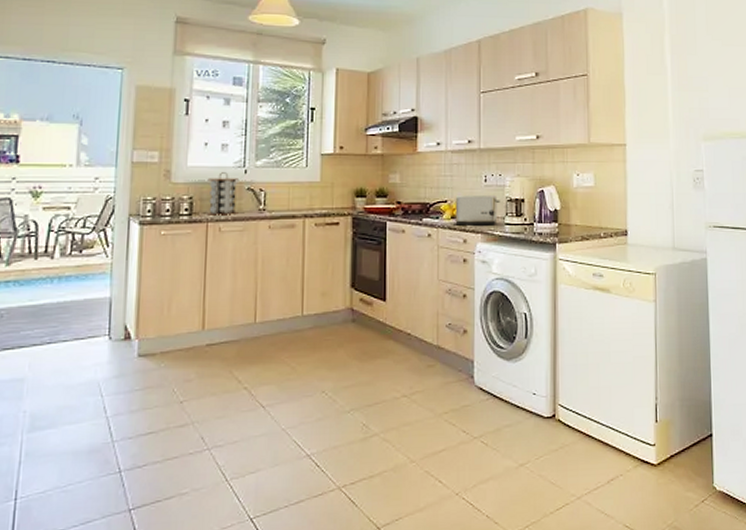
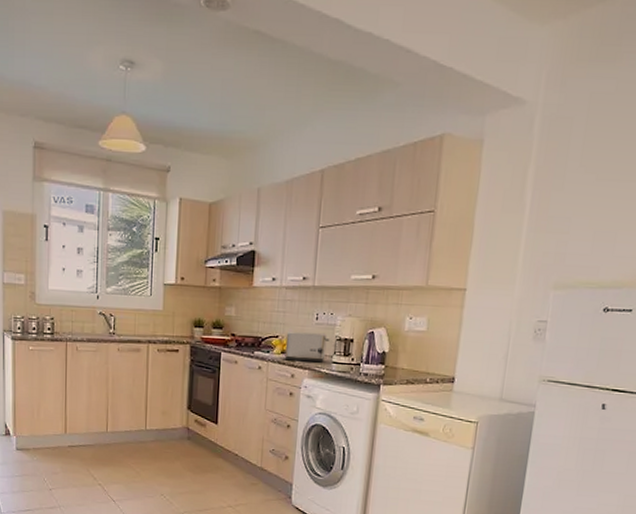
spice rack: present [207,171,239,217] -> none [65,295,92,338]

